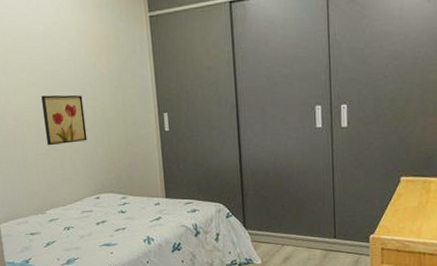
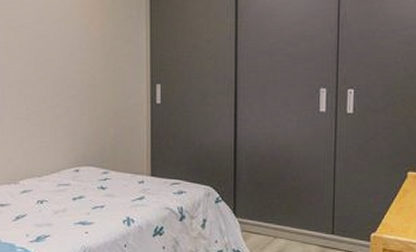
wall art: present [41,95,87,146] -> none [27,56,72,111]

